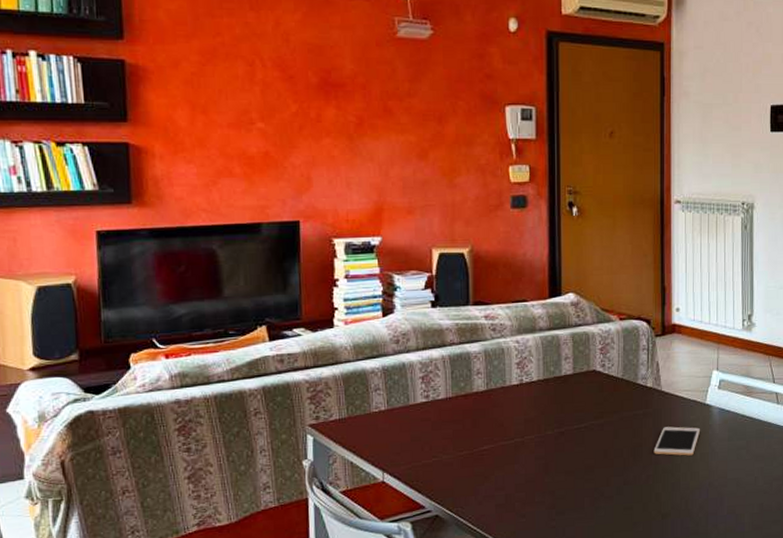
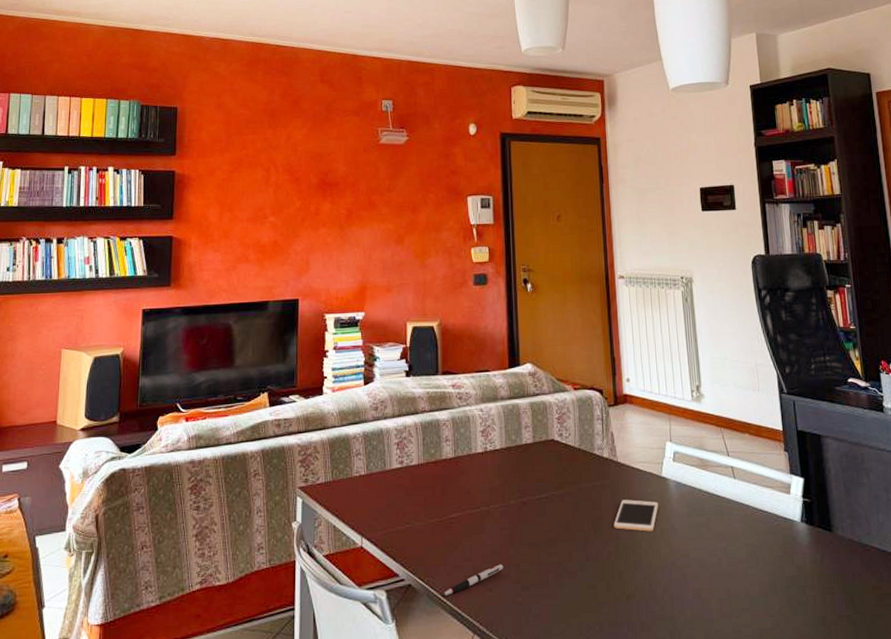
pen: none [473,492,538,524] -> present [443,564,504,595]

